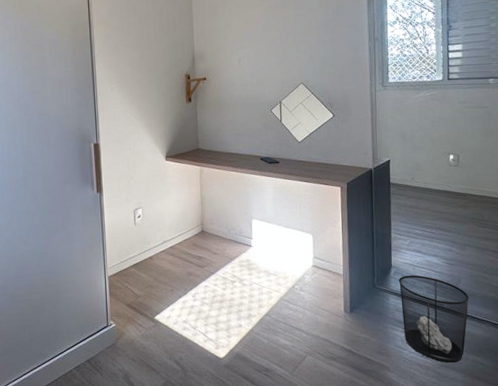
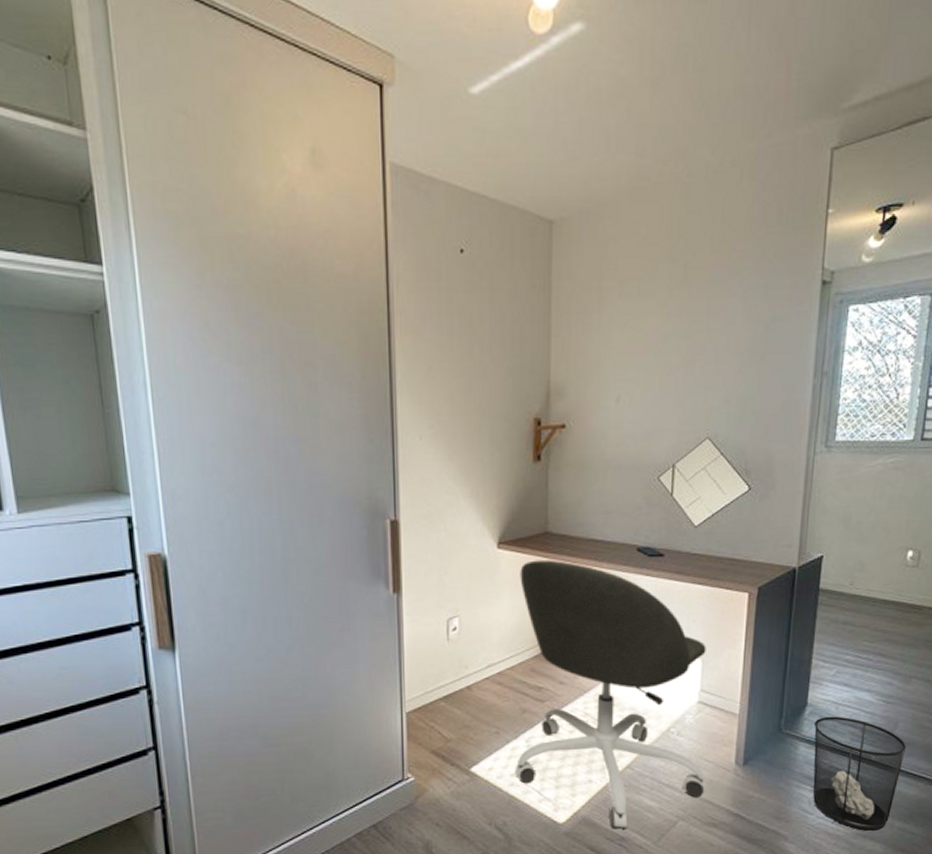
office chair: none [182,167,325,363] -> present [515,559,706,830]

